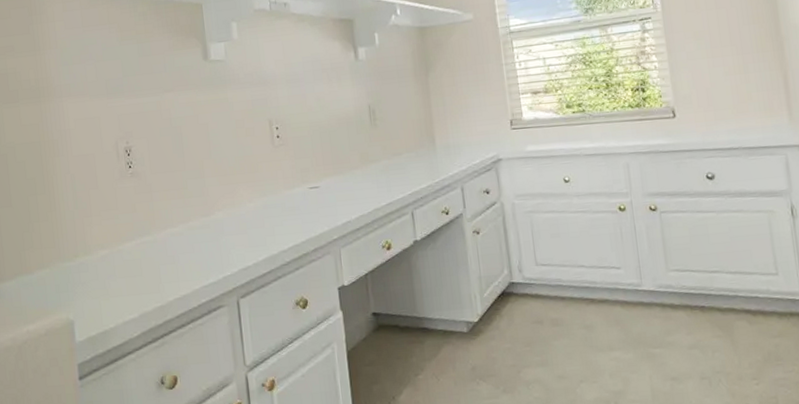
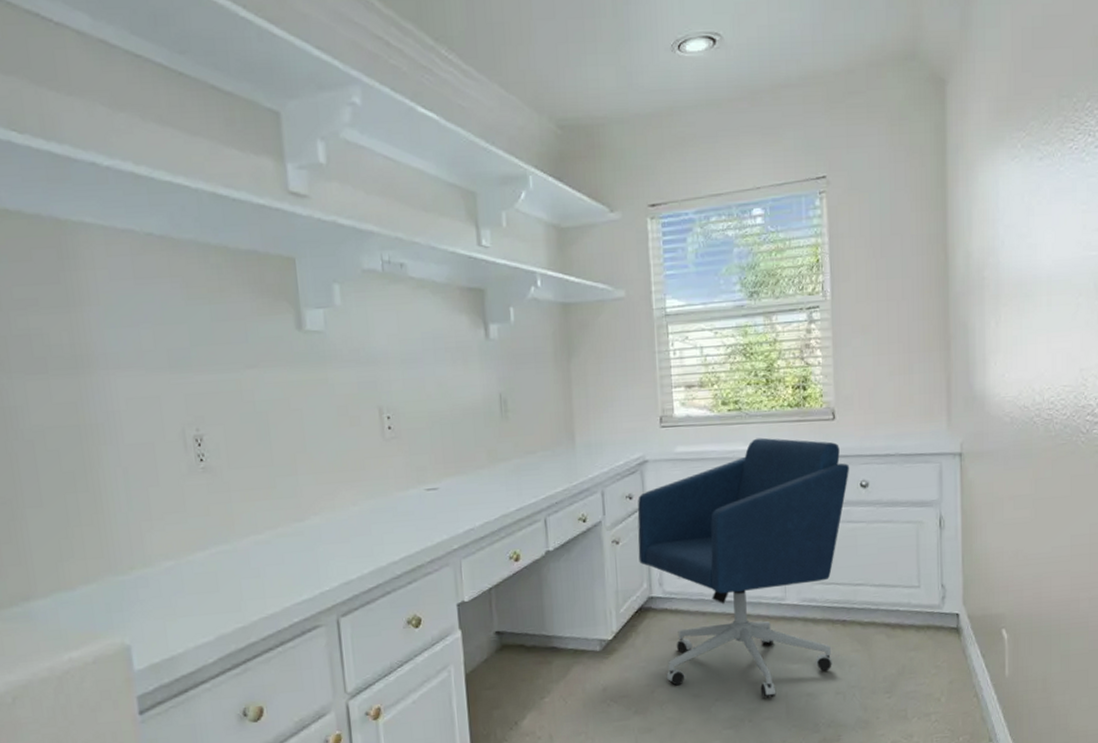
office chair: none [494,136,696,382] -> present [637,437,849,699]

